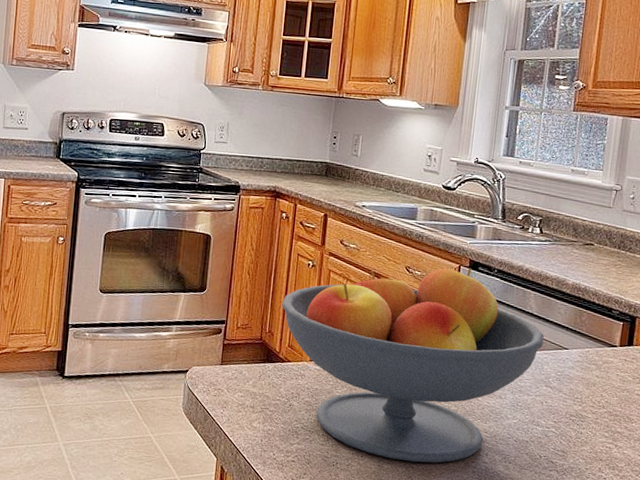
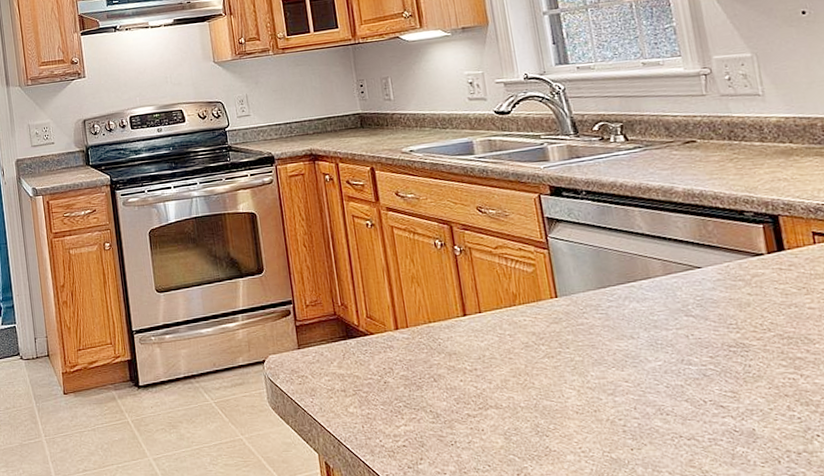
fruit bowl: present [282,268,544,463] -> none [348,195,668,429]

